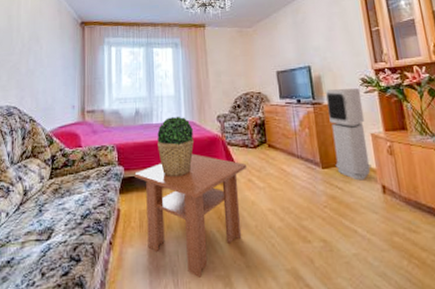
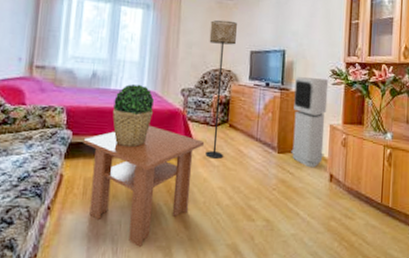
floor lamp: none [234,46,267,181] -> present [205,20,237,160]

